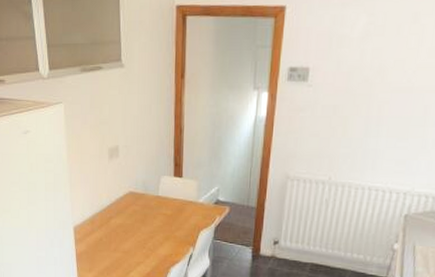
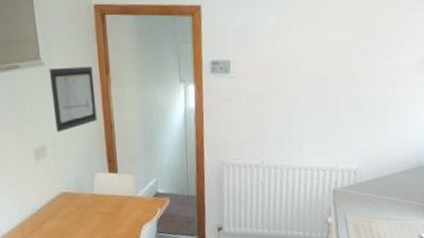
wall art: none [128,69,169,134] -> present [49,66,97,133]

